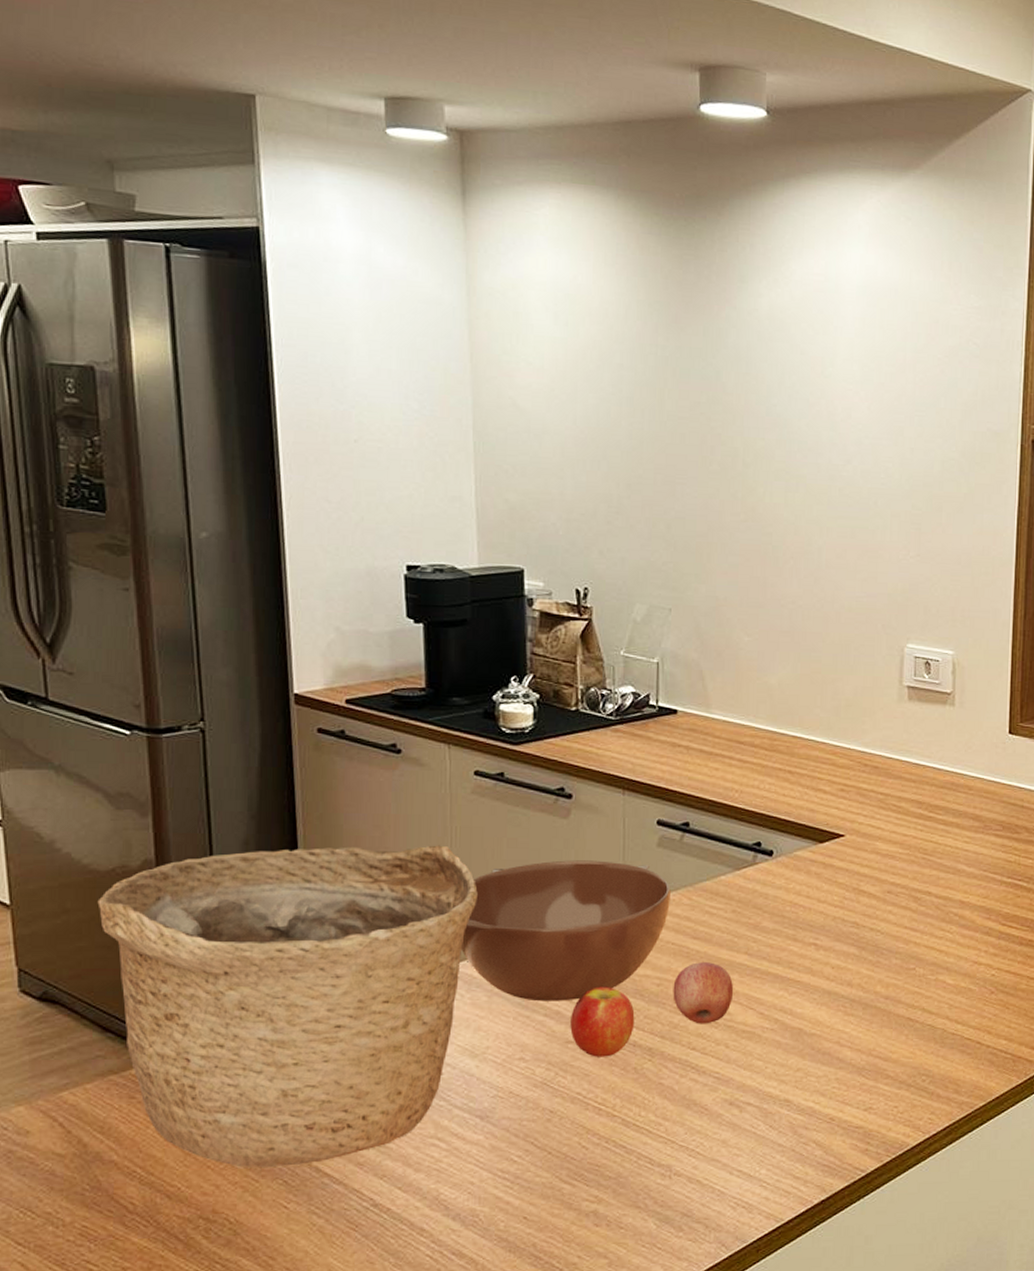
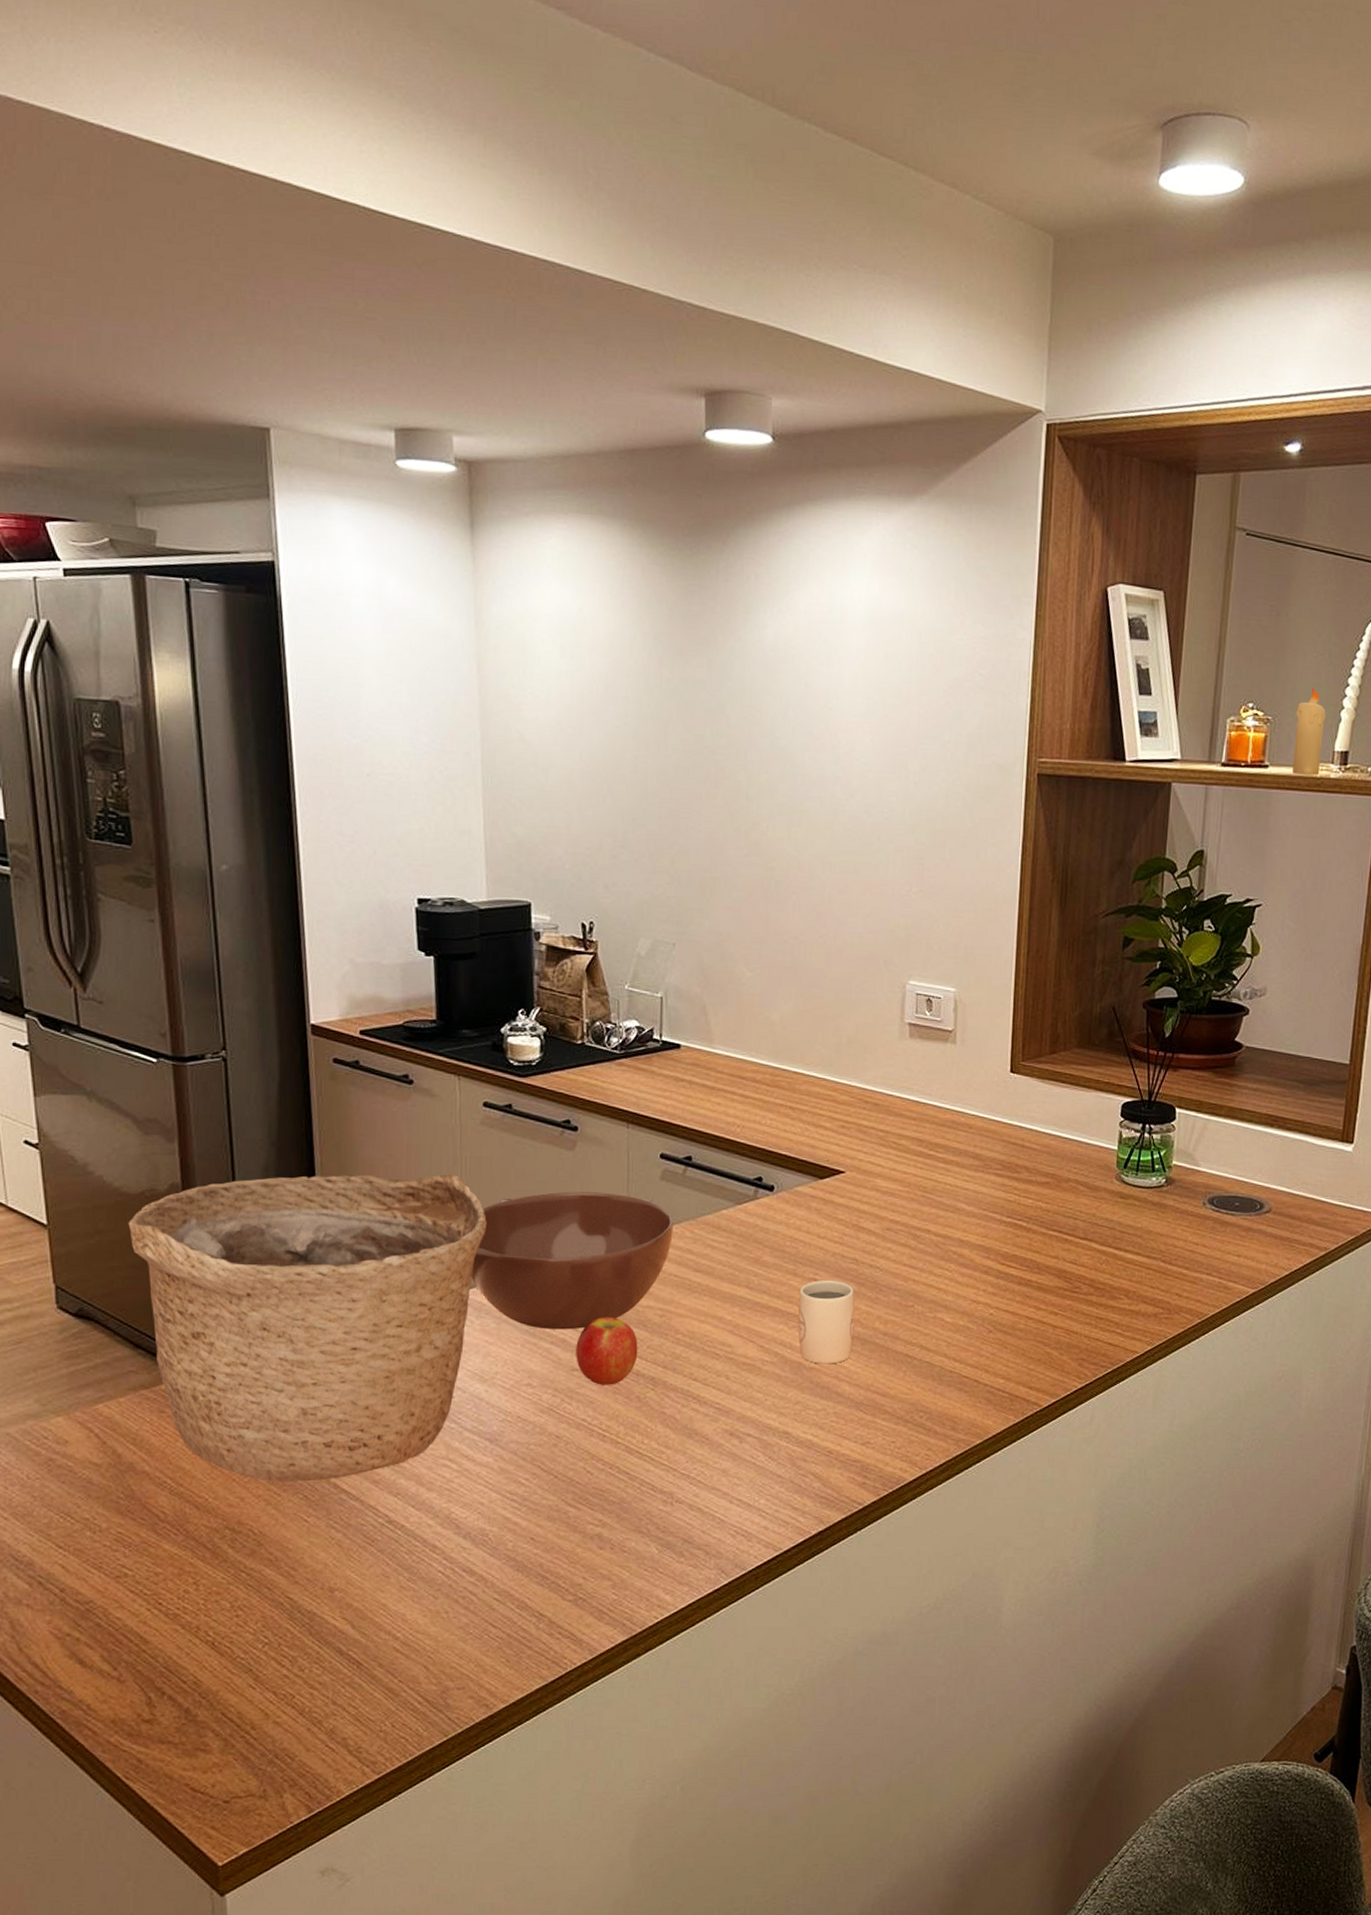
fruit: present [673,962,734,1024] -> none [675,1295,735,1356]
mug: none [798,945,857,1030] -> present [798,1280,856,1364]

